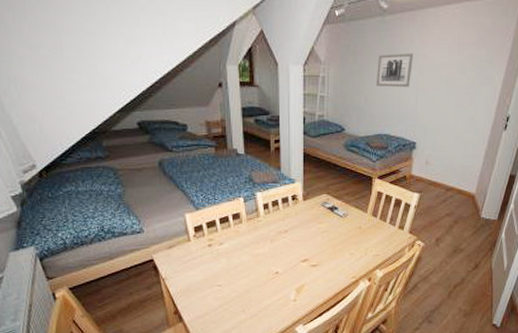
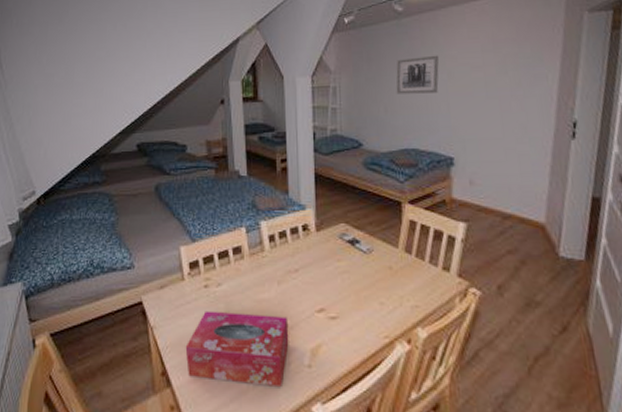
tissue box: none [193,264,279,316] -> present [185,310,289,386]

